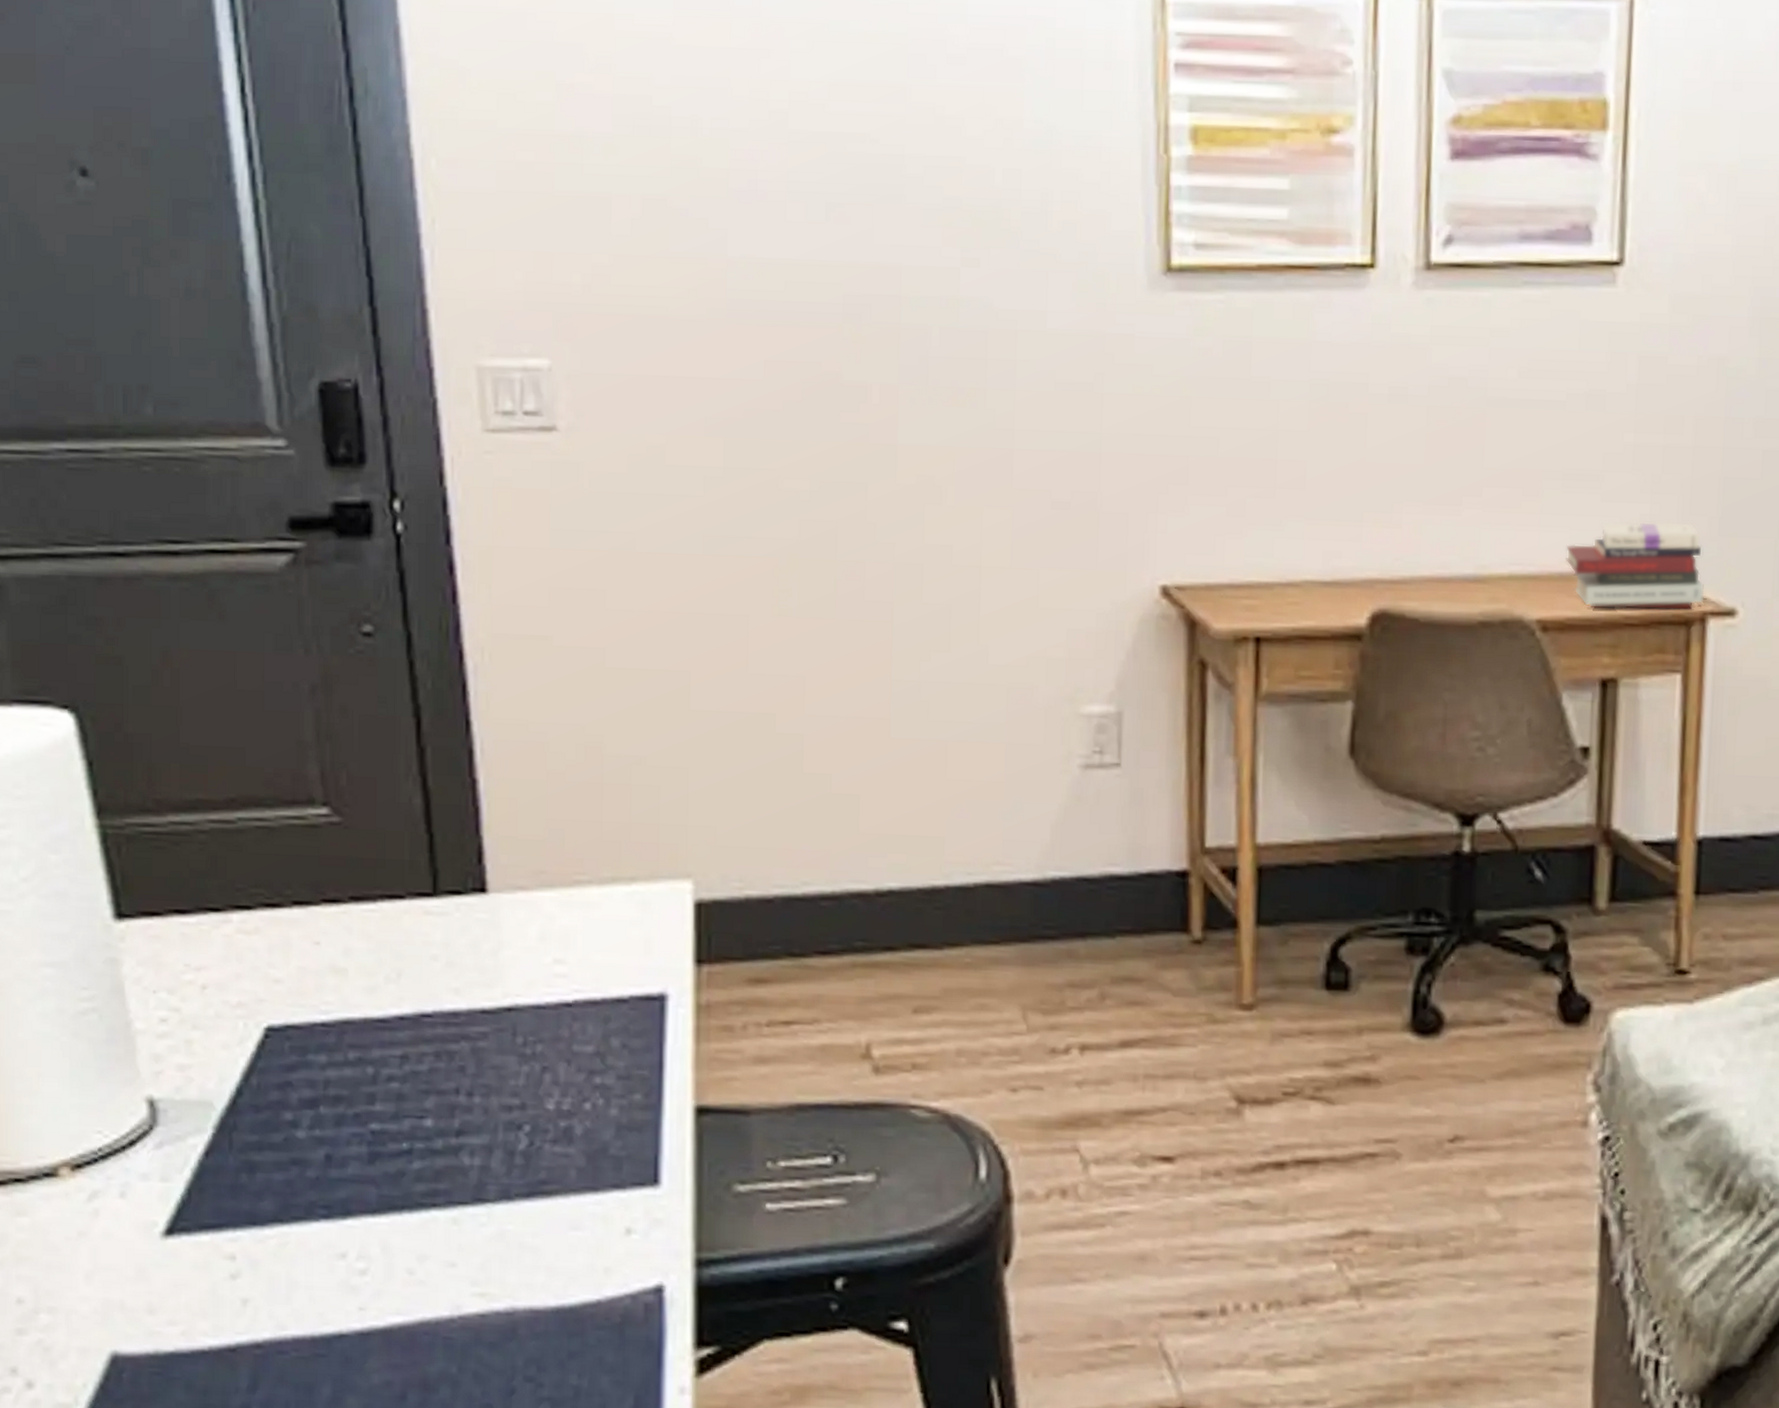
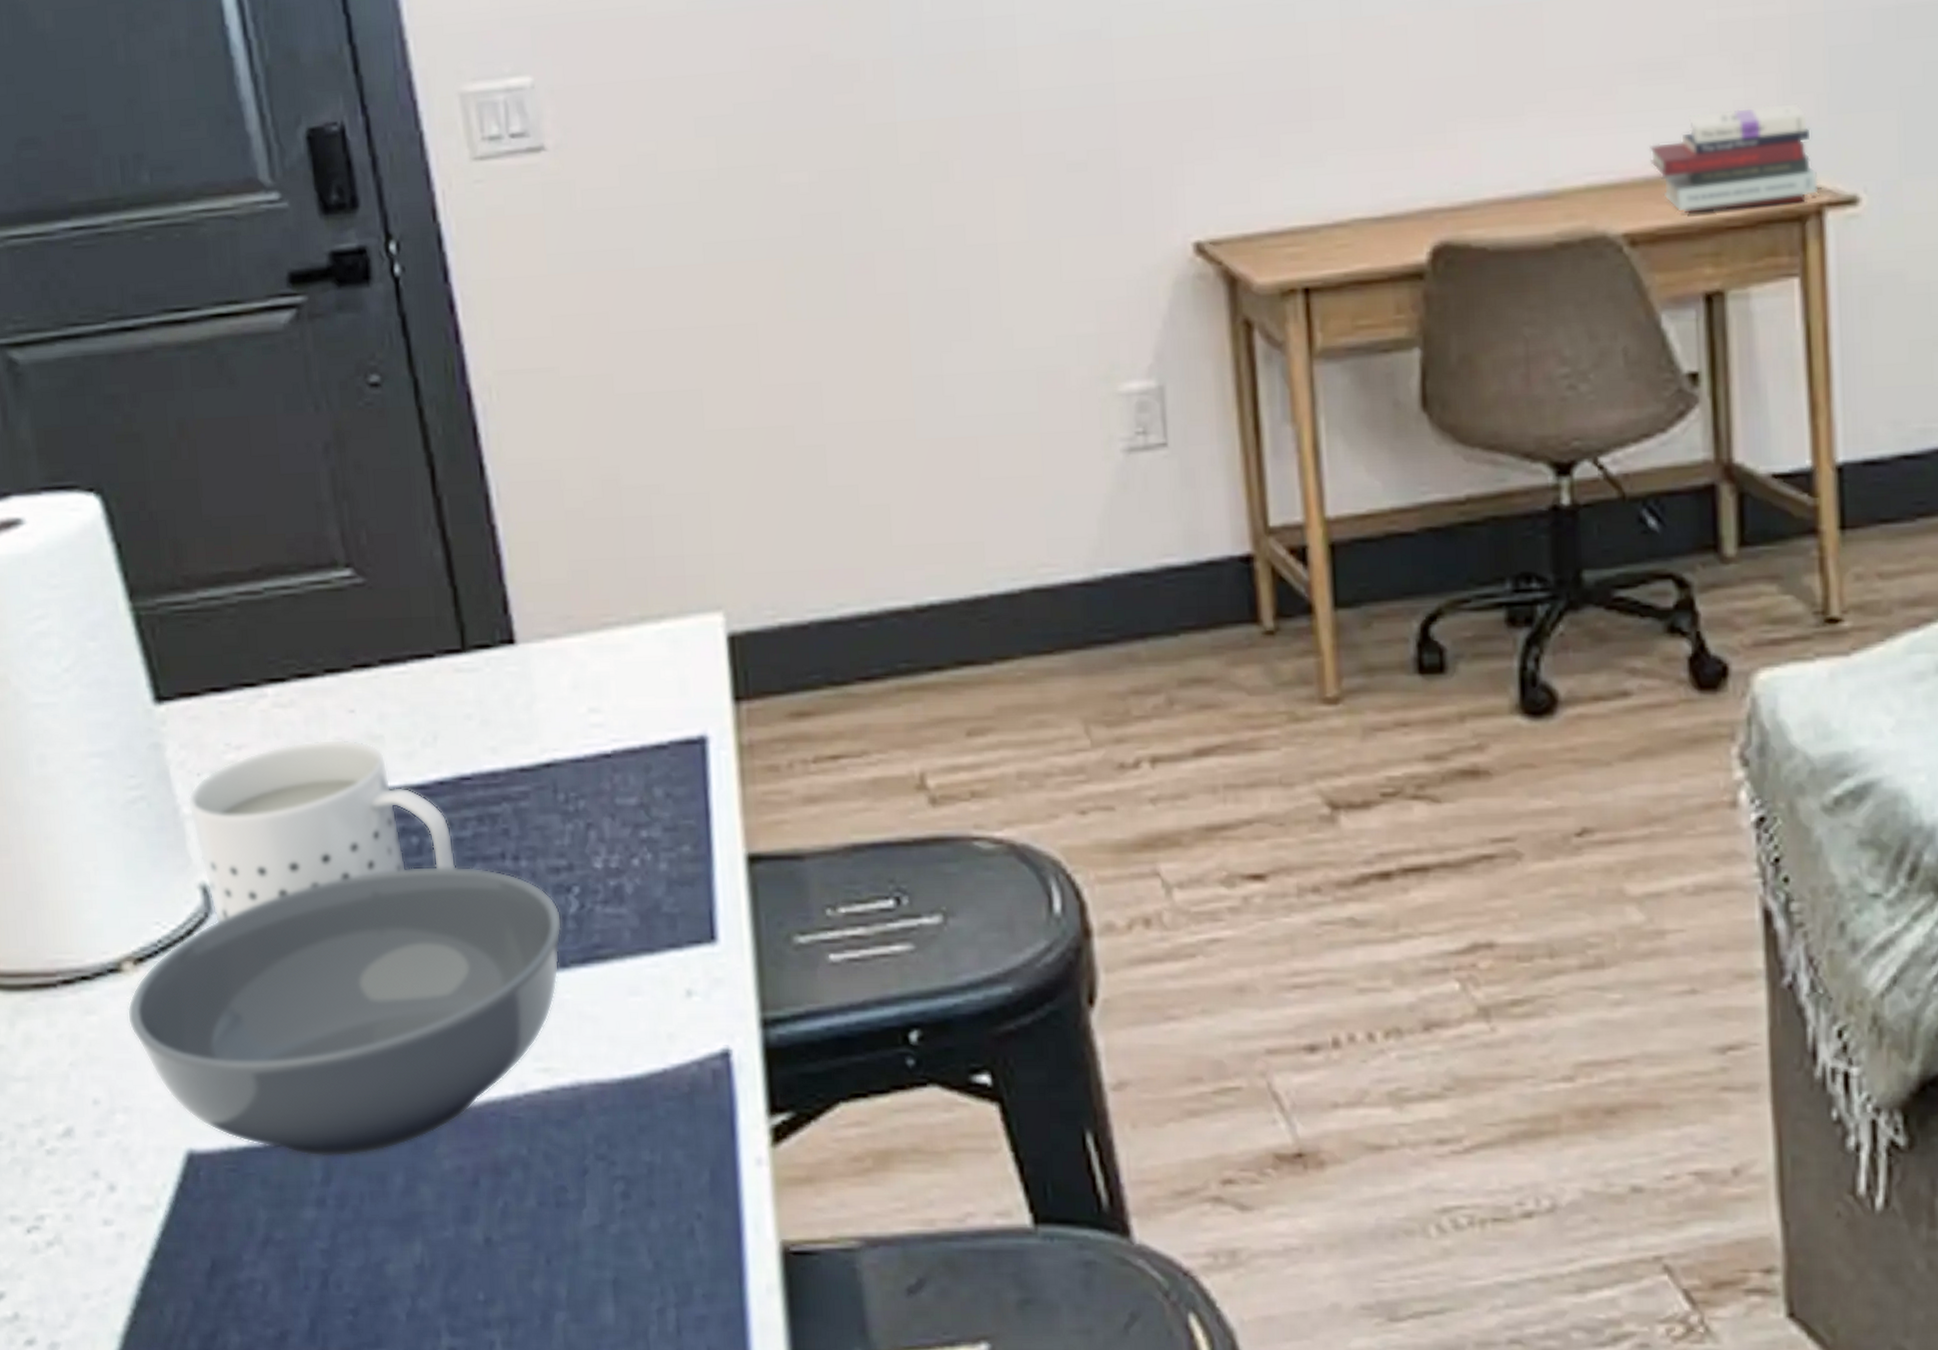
bowl: none [60,1095,510,1366] -> present [127,866,562,1157]
mug: none [141,968,411,1136] -> present [187,739,457,923]

